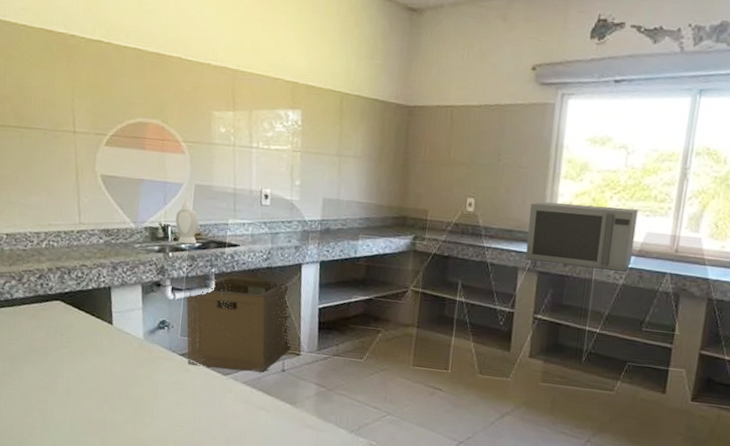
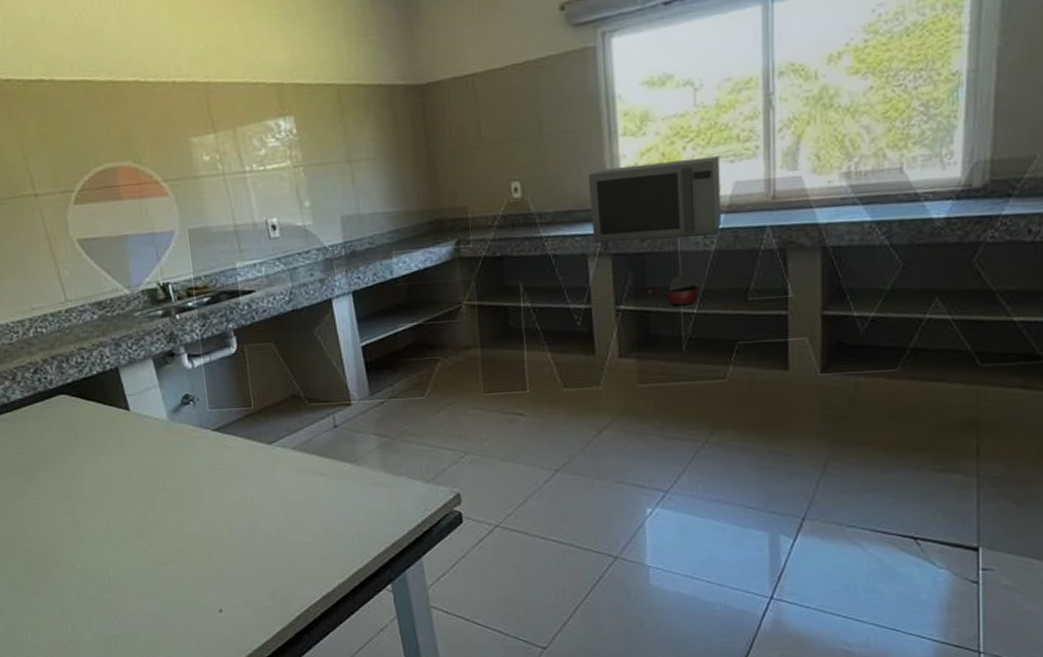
soap bottle: present [175,199,199,245] -> none [173,248,205,302]
storage basket: present [186,276,291,372] -> none [205,323,339,440]
saucepan: none [561,298,604,325] -> present [647,273,699,306]

